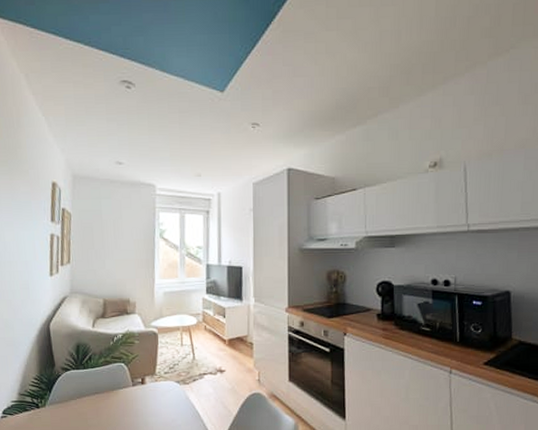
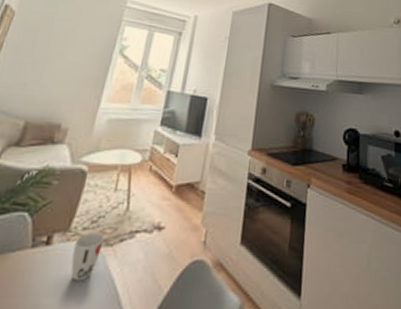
cup: none [161,376,182,407] -> present [71,233,105,281]

